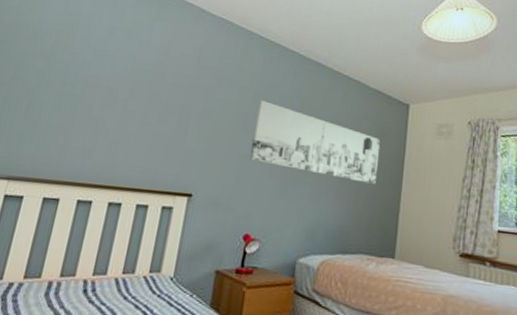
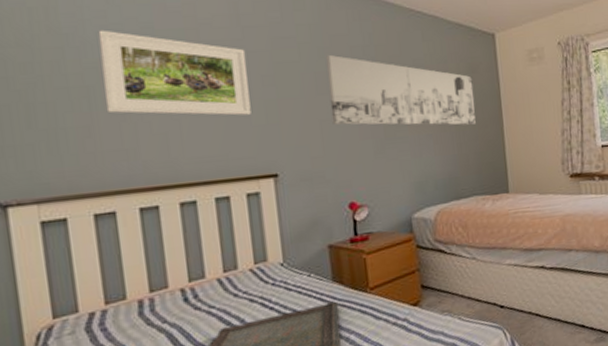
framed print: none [81,53,197,139] -> present [98,29,251,116]

